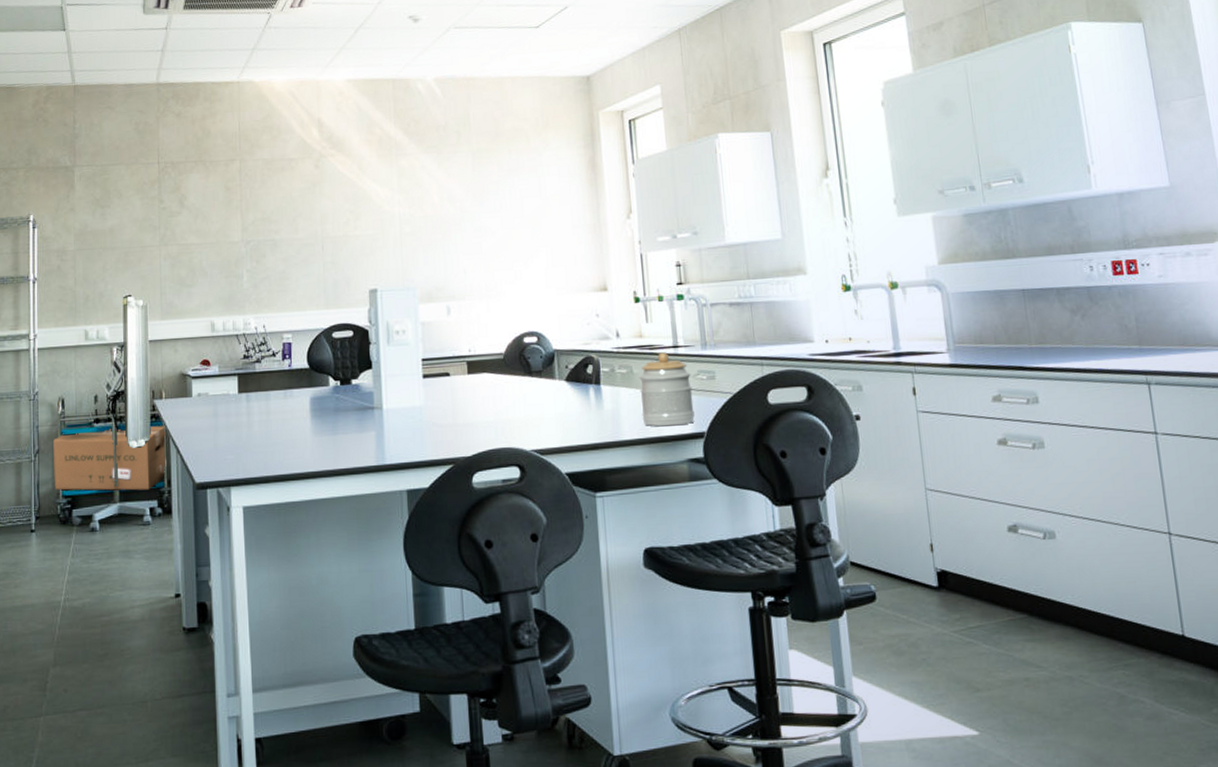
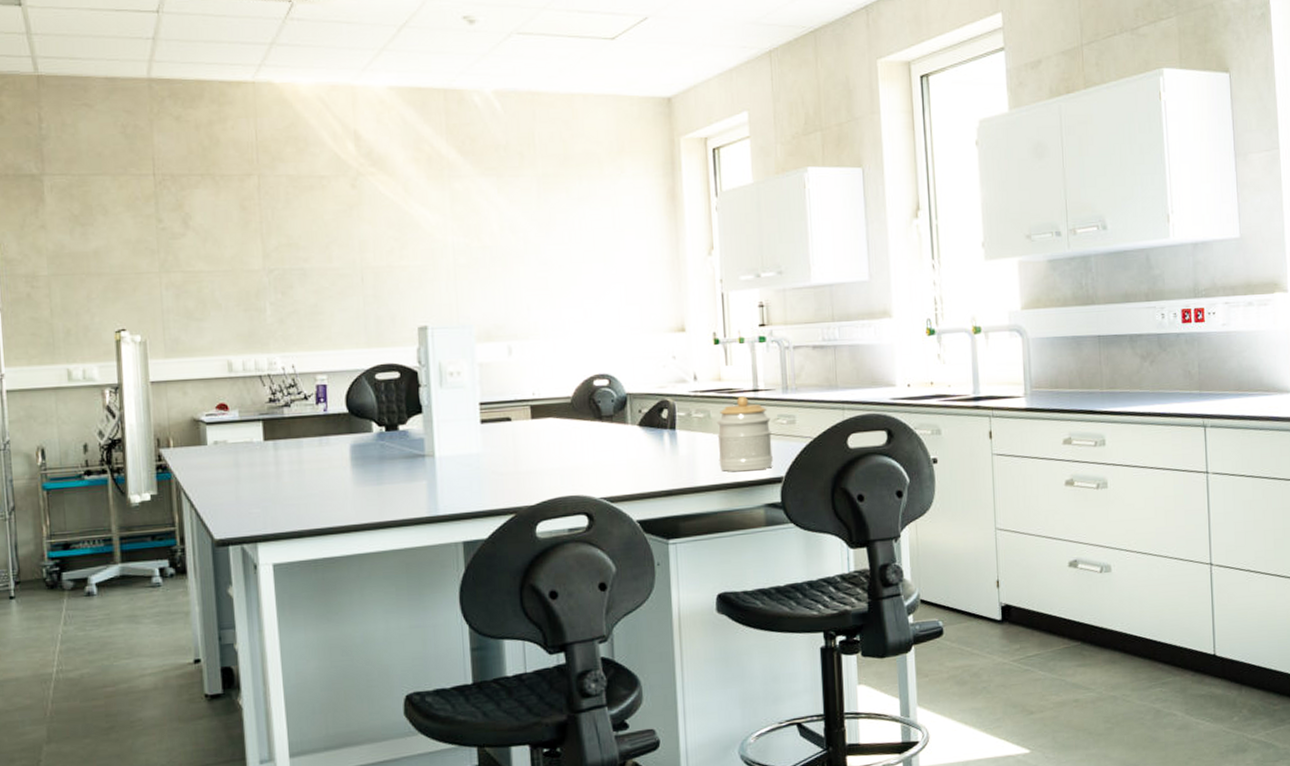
box: present [53,426,167,491] -> none [33,477,179,552]

